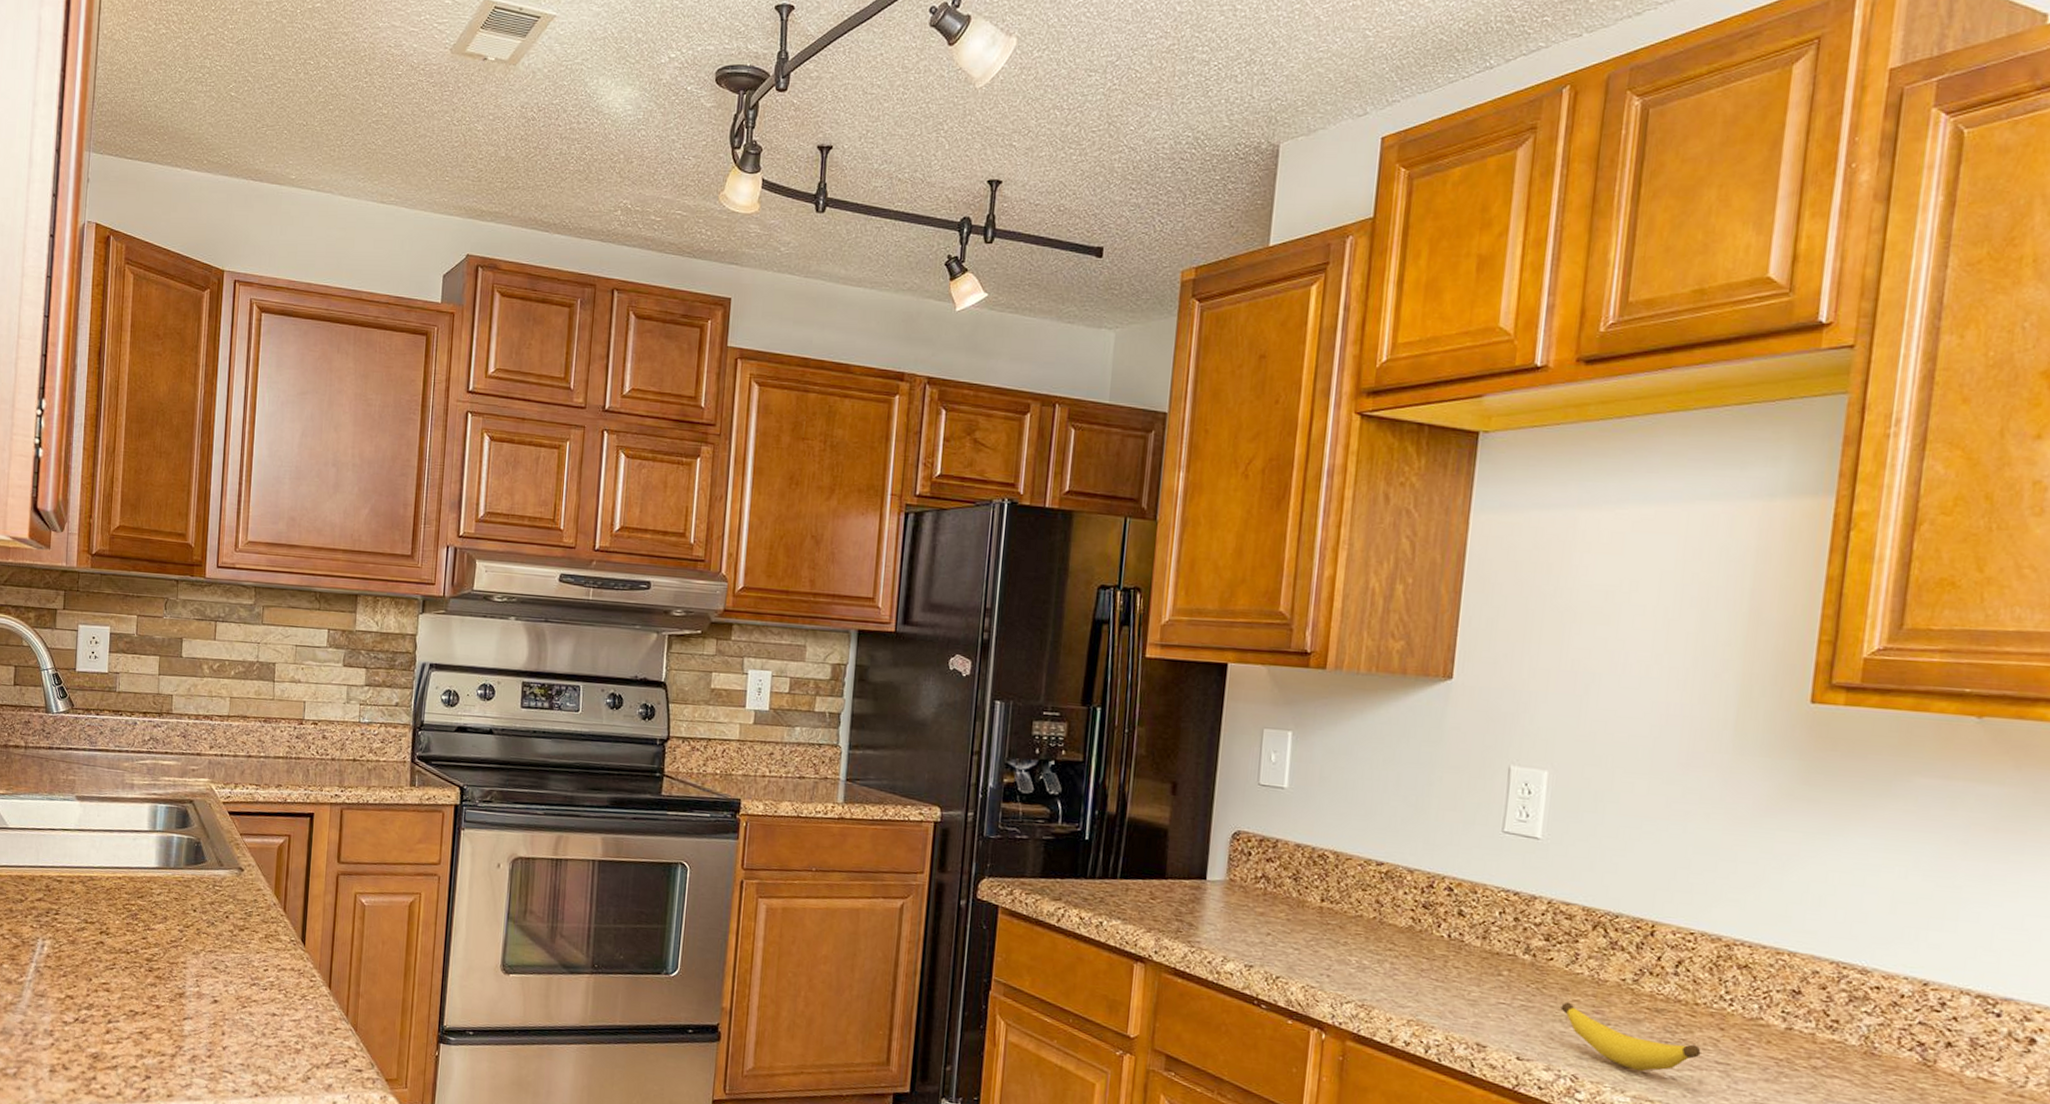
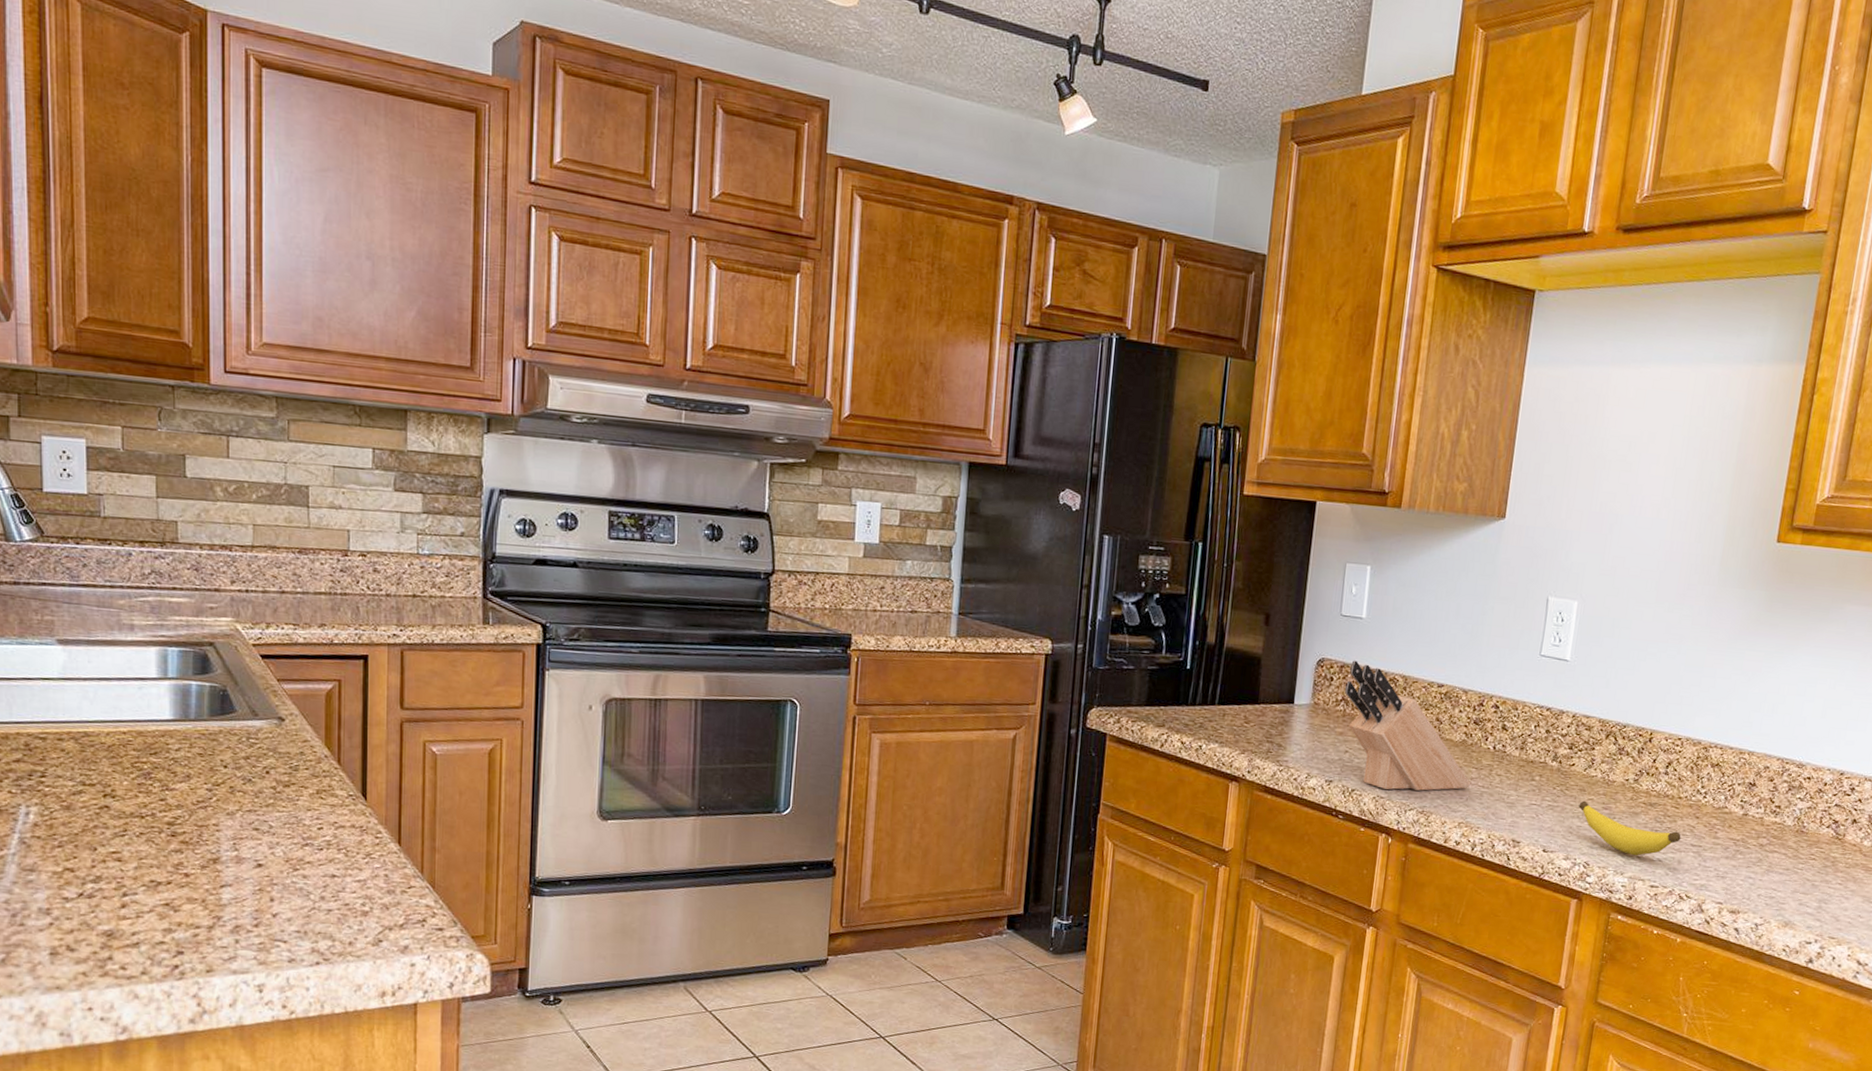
knife block: none [1265,834,1421,982] -> present [1345,660,1470,791]

